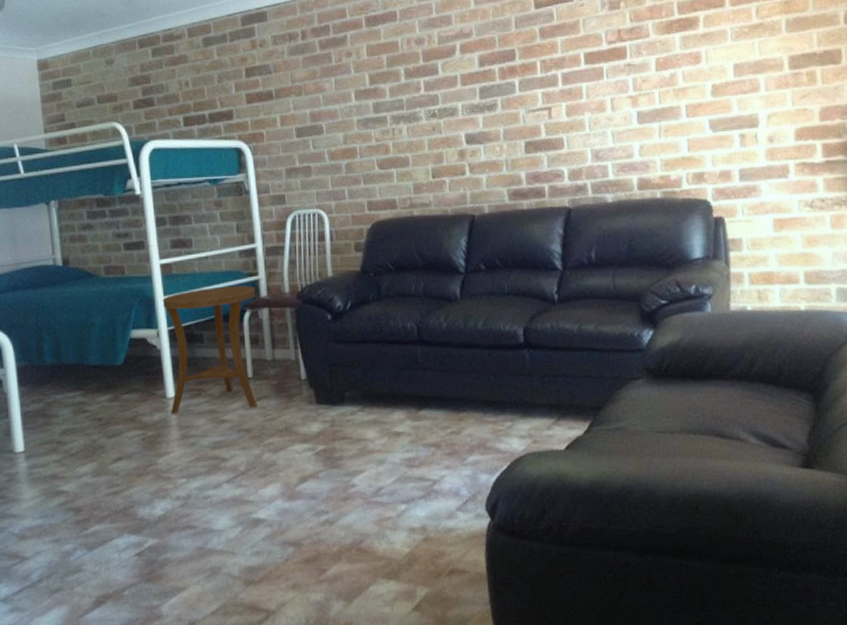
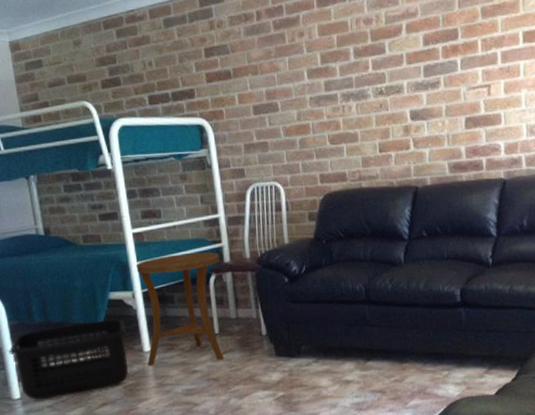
clothes hamper: none [15,361,149,454] -> present [10,319,129,400]

